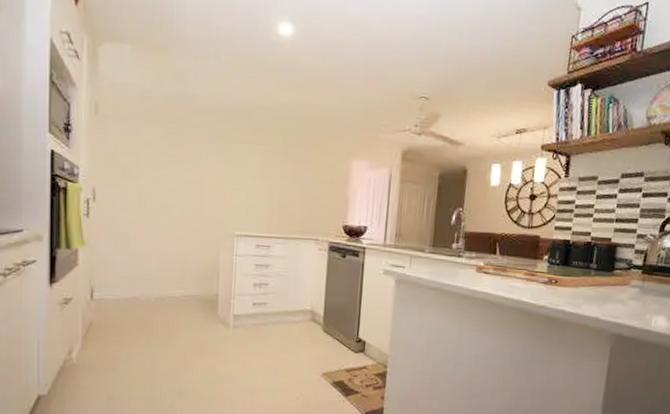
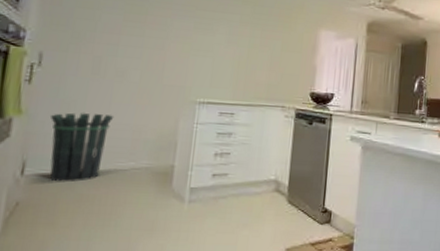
waste bin: none [108,244,163,307] -> present [49,112,114,183]

